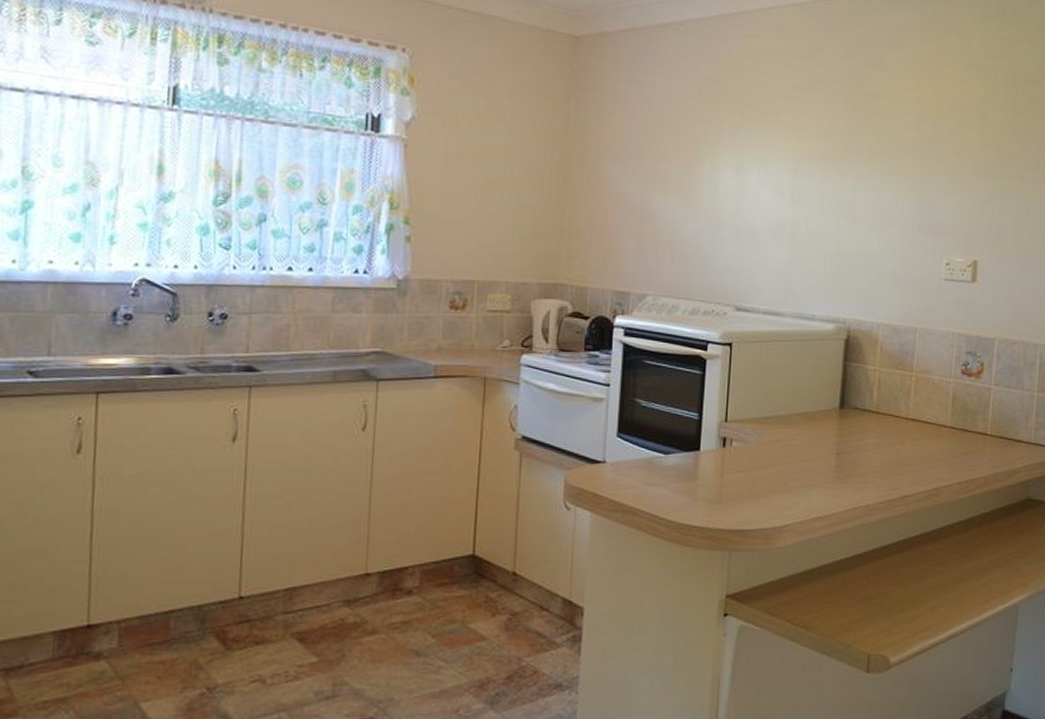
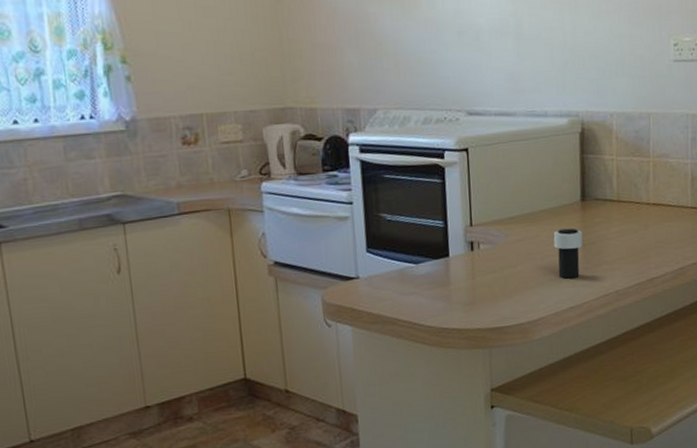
cup: none [807,434,838,487] -> present [553,228,583,279]

